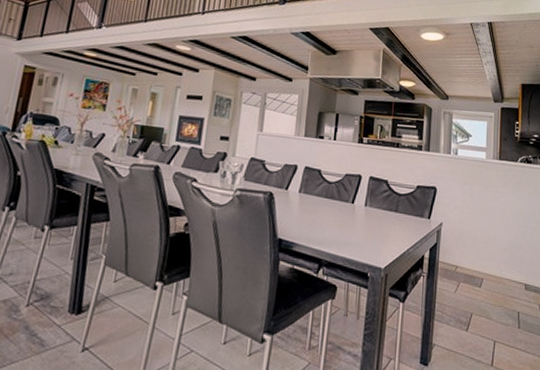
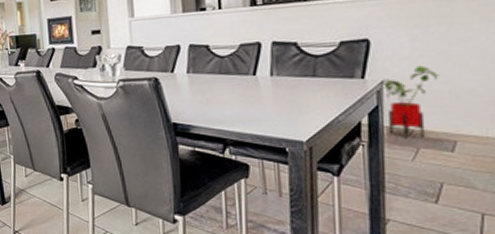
house plant: none [440,214,477,273] -> present [381,65,439,138]

